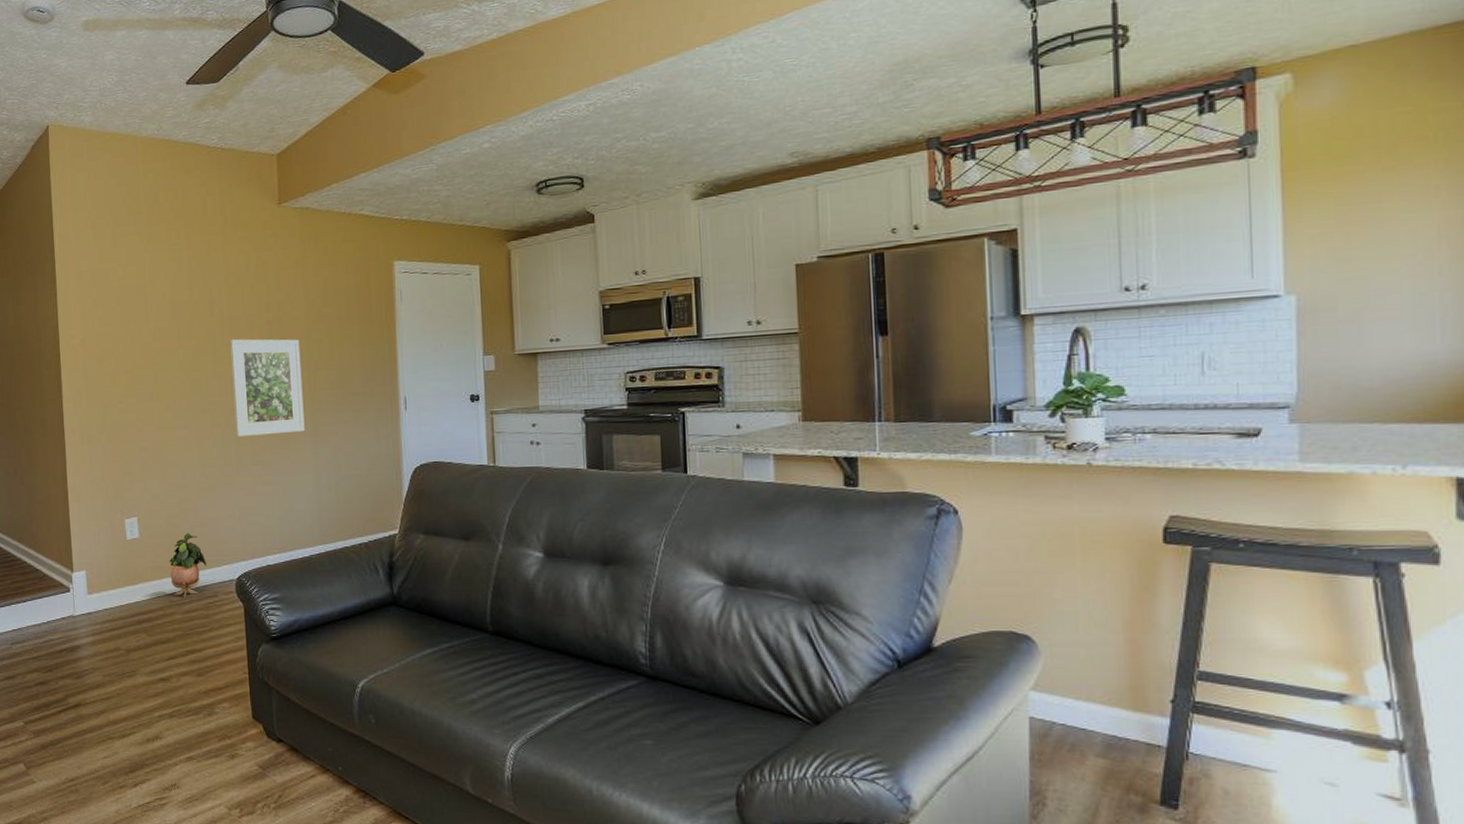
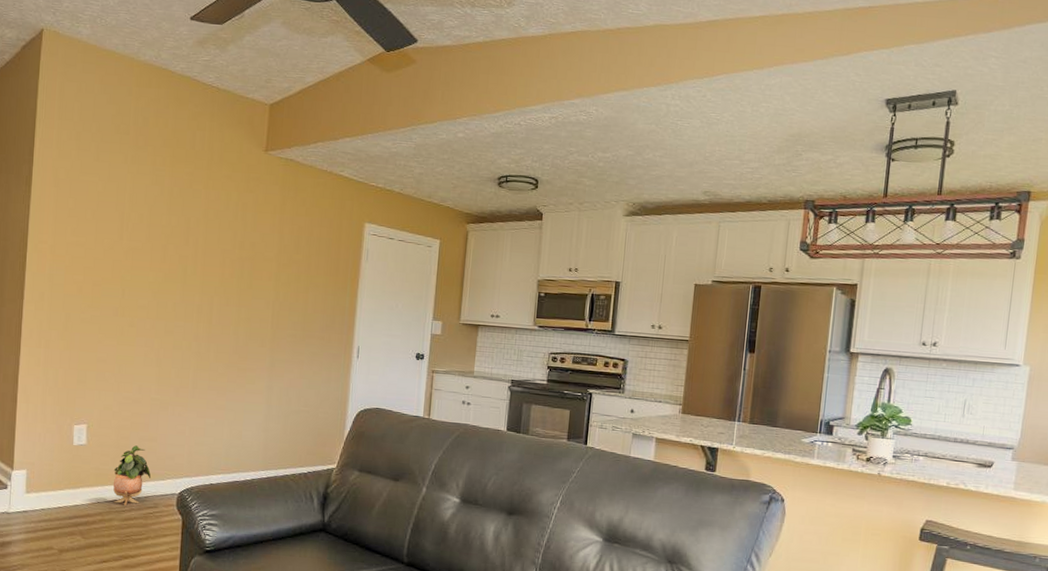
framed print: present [230,339,305,437] -> none [195,270,268,365]

